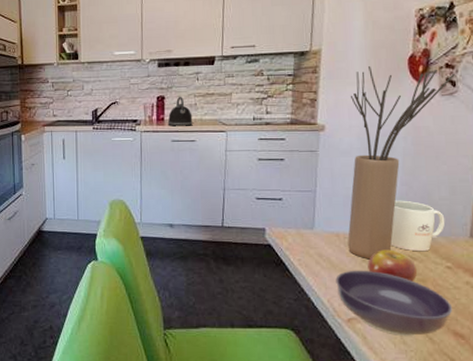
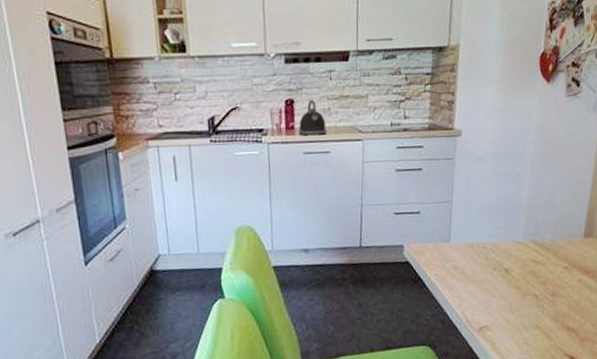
bowl: present [335,270,453,336] -> none [469,278,567,338]
vase: present [348,66,455,260] -> none [481,64,580,268]
fruit: present [368,249,418,283] -> none [498,255,540,286]
mug: present [390,200,446,252] -> none [518,205,565,256]

